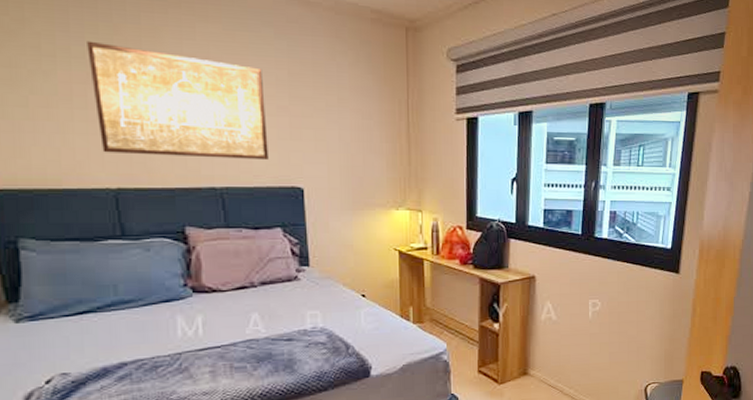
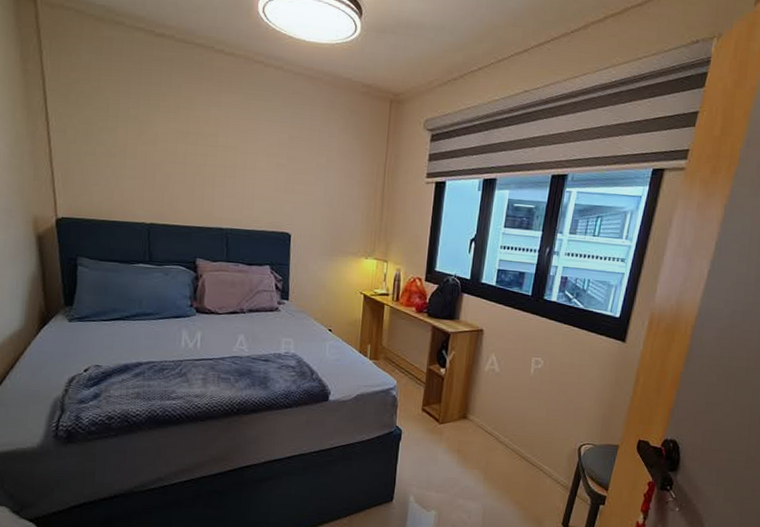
wall art: present [87,40,268,161] -> none [140,105,269,209]

